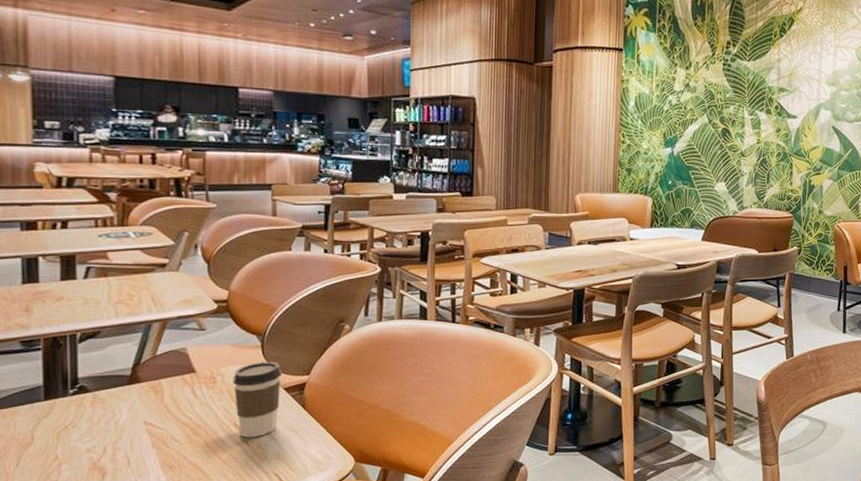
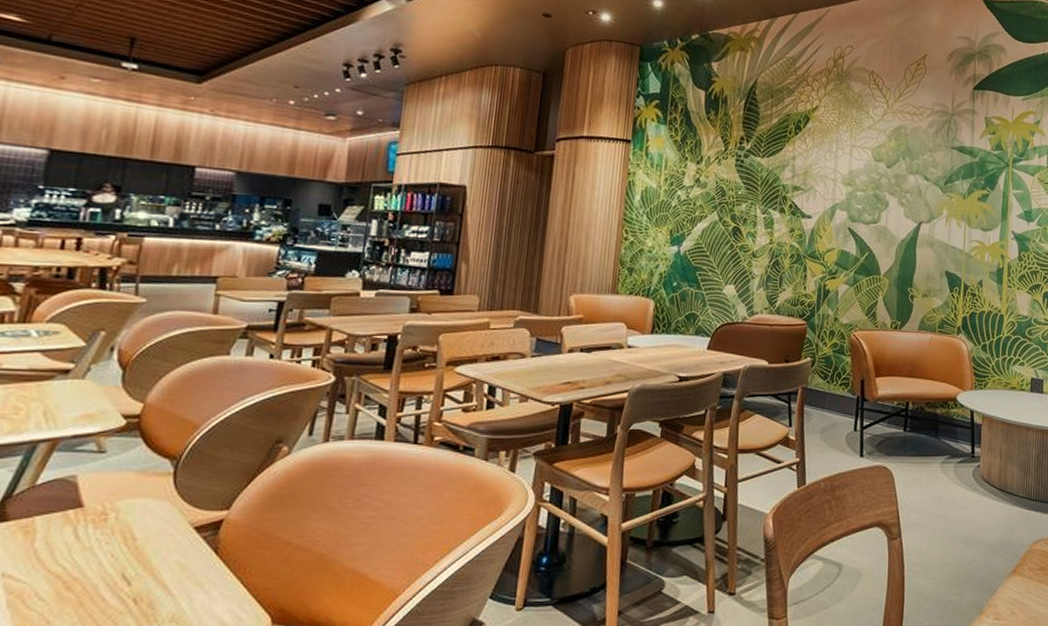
coffee cup: present [233,362,281,438] -> none [126,493,195,594]

